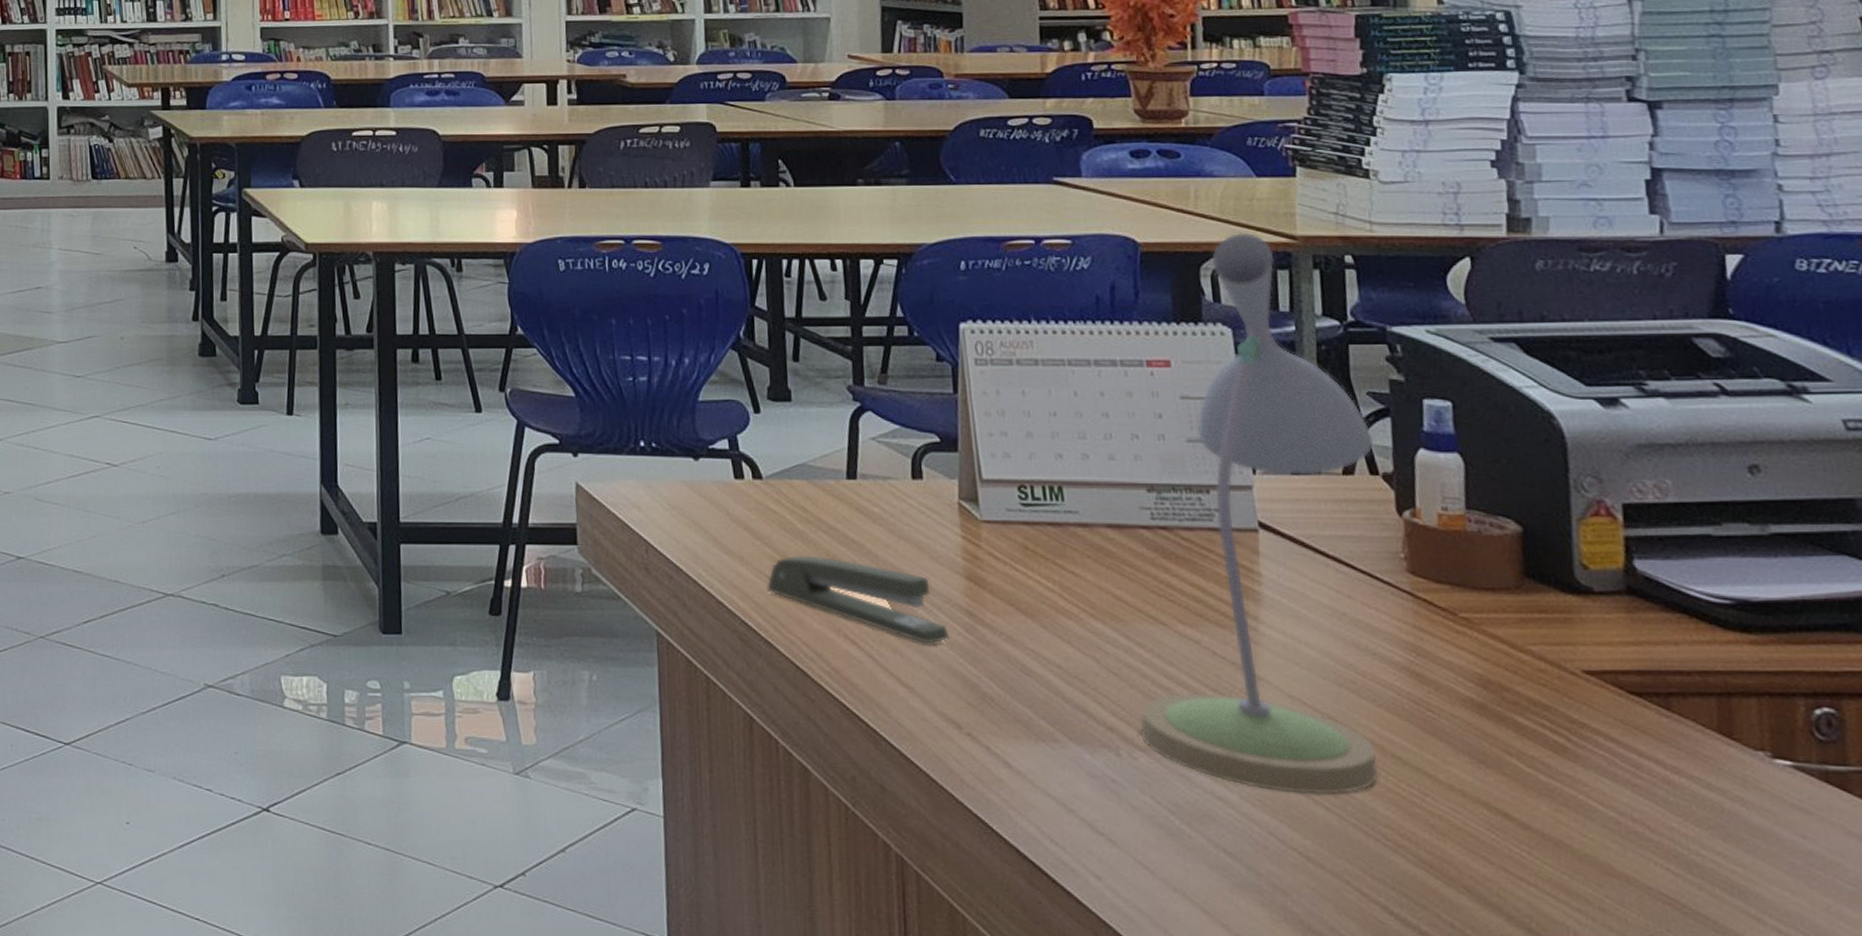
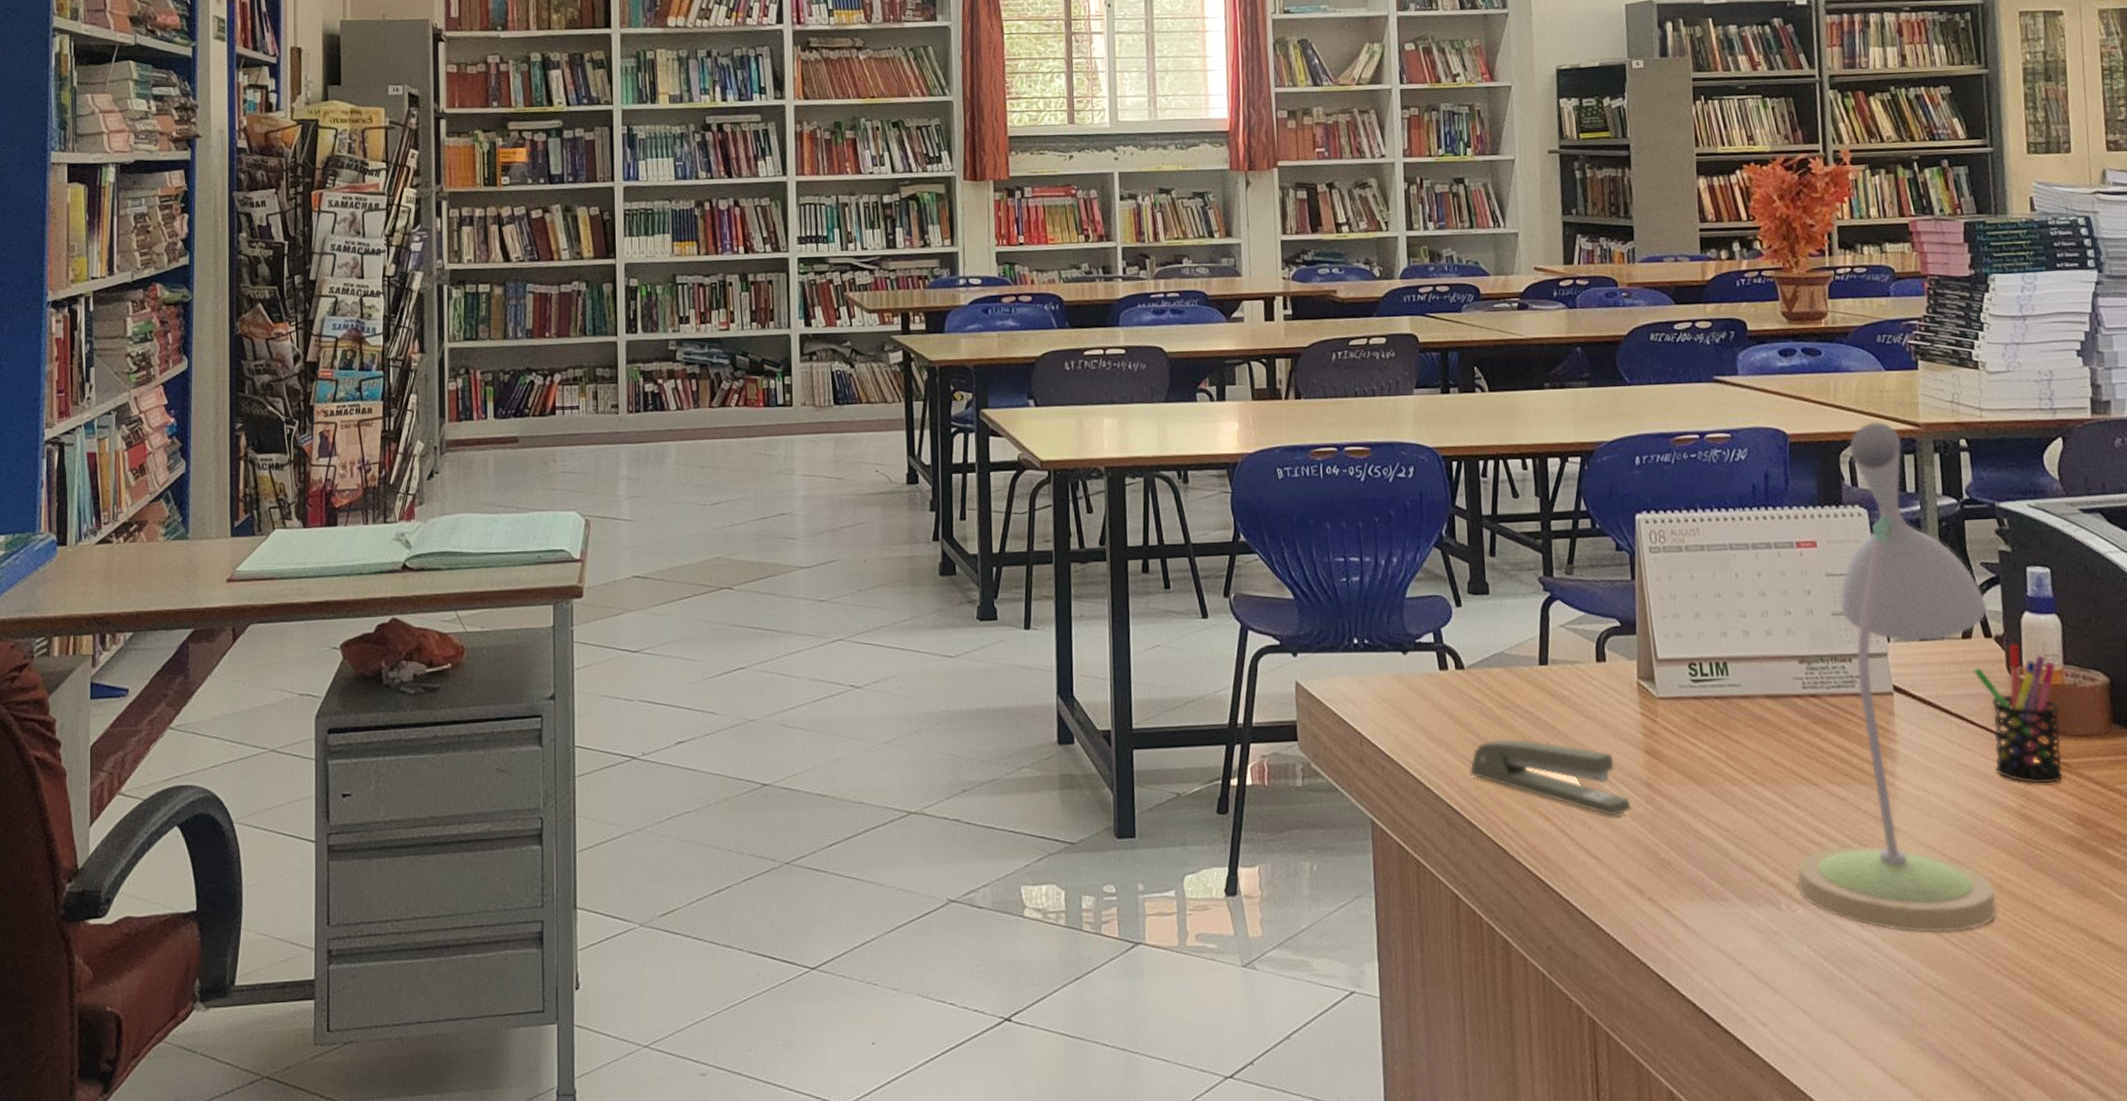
pen holder: none [1355,483,1464,640] -> present [1973,643,2064,784]

